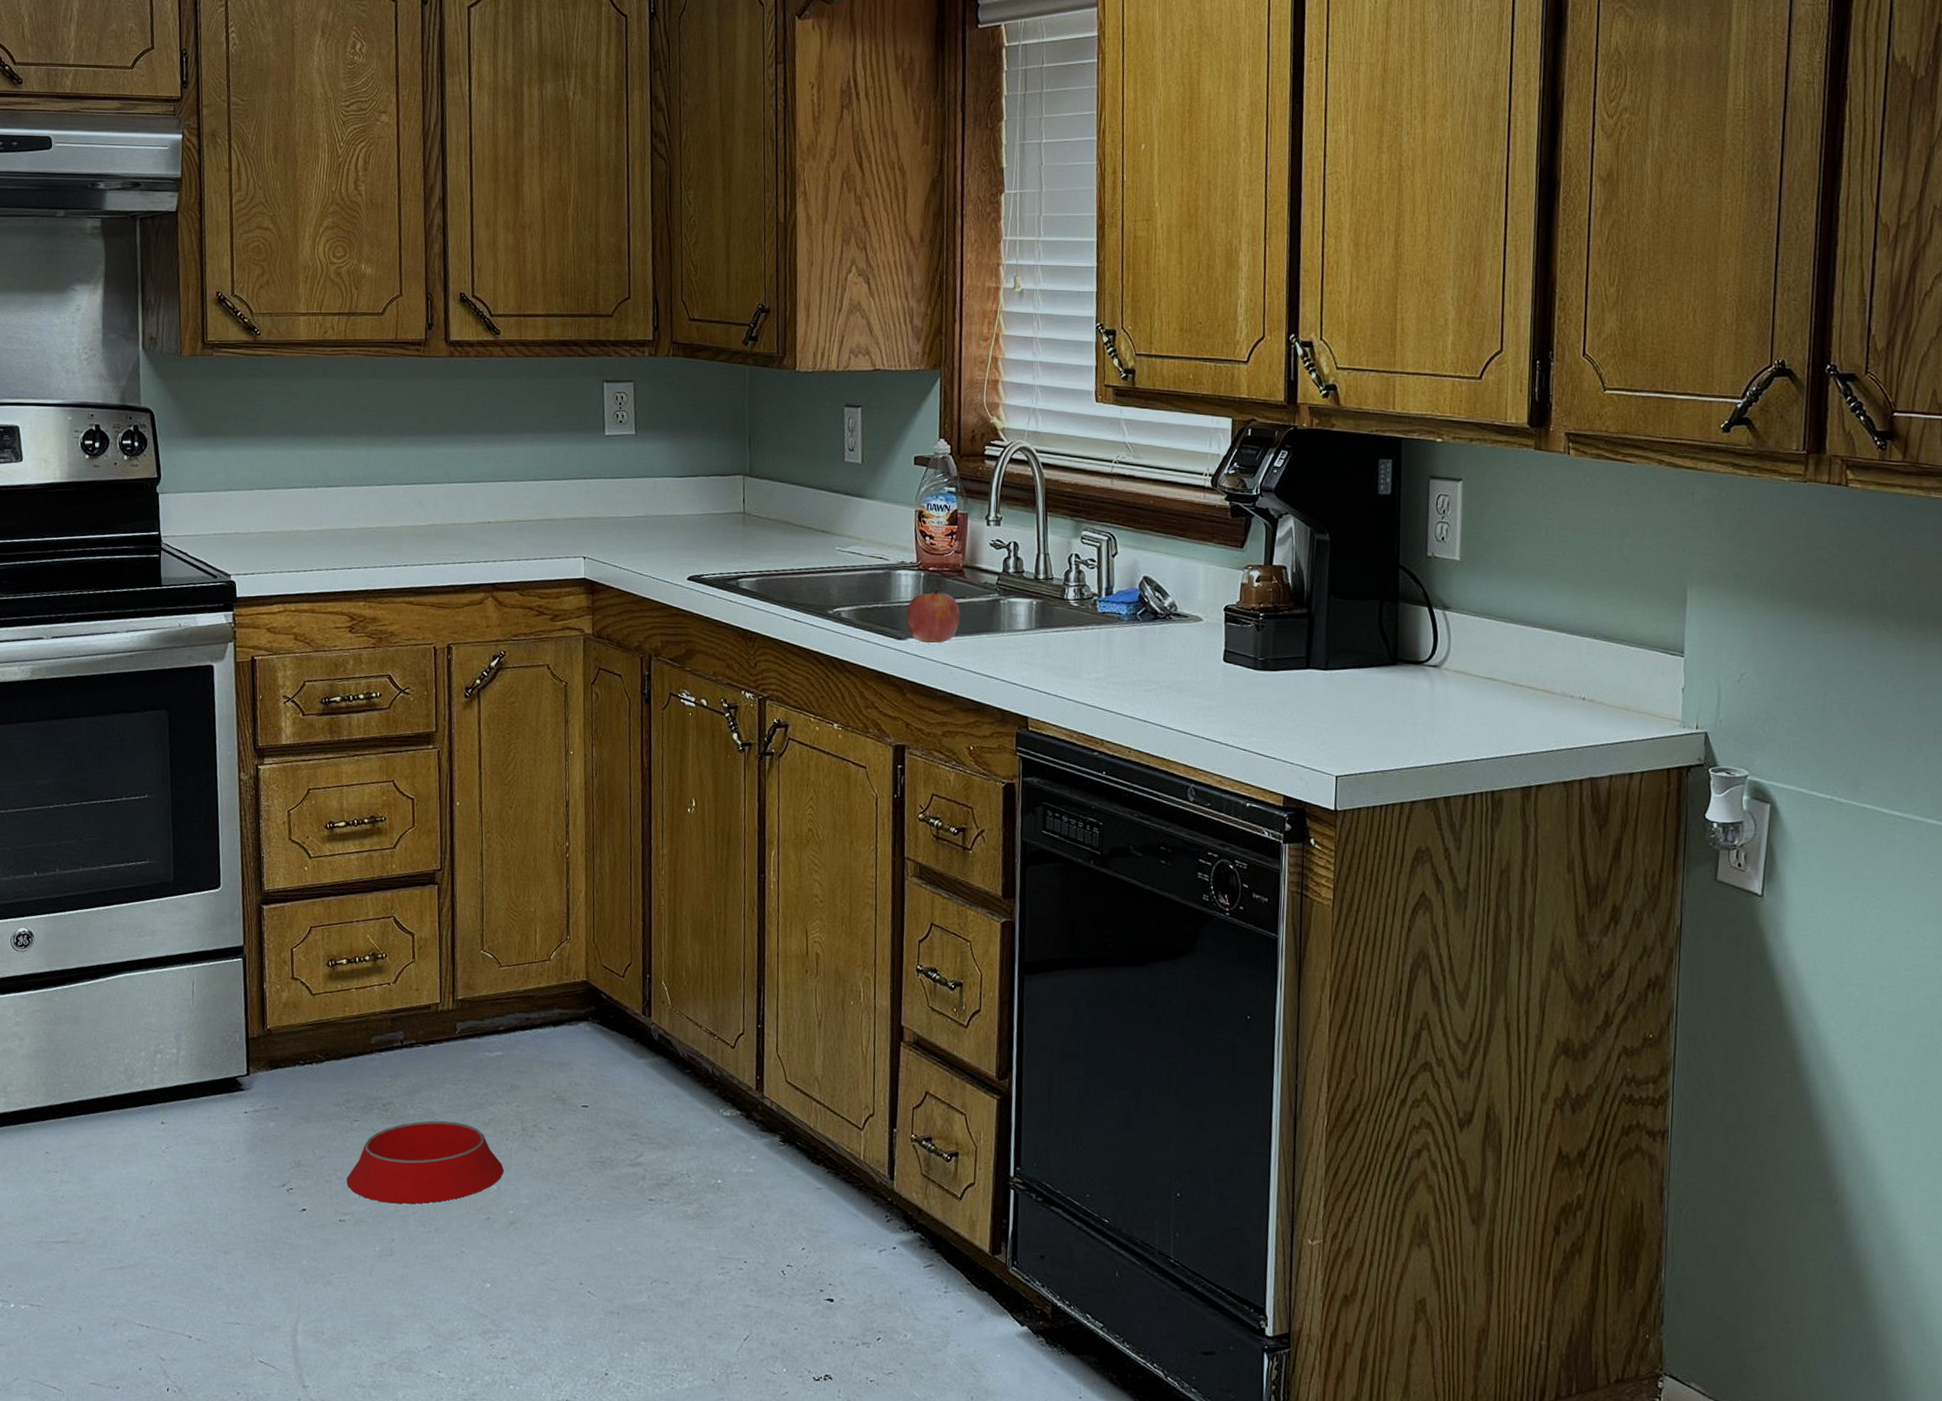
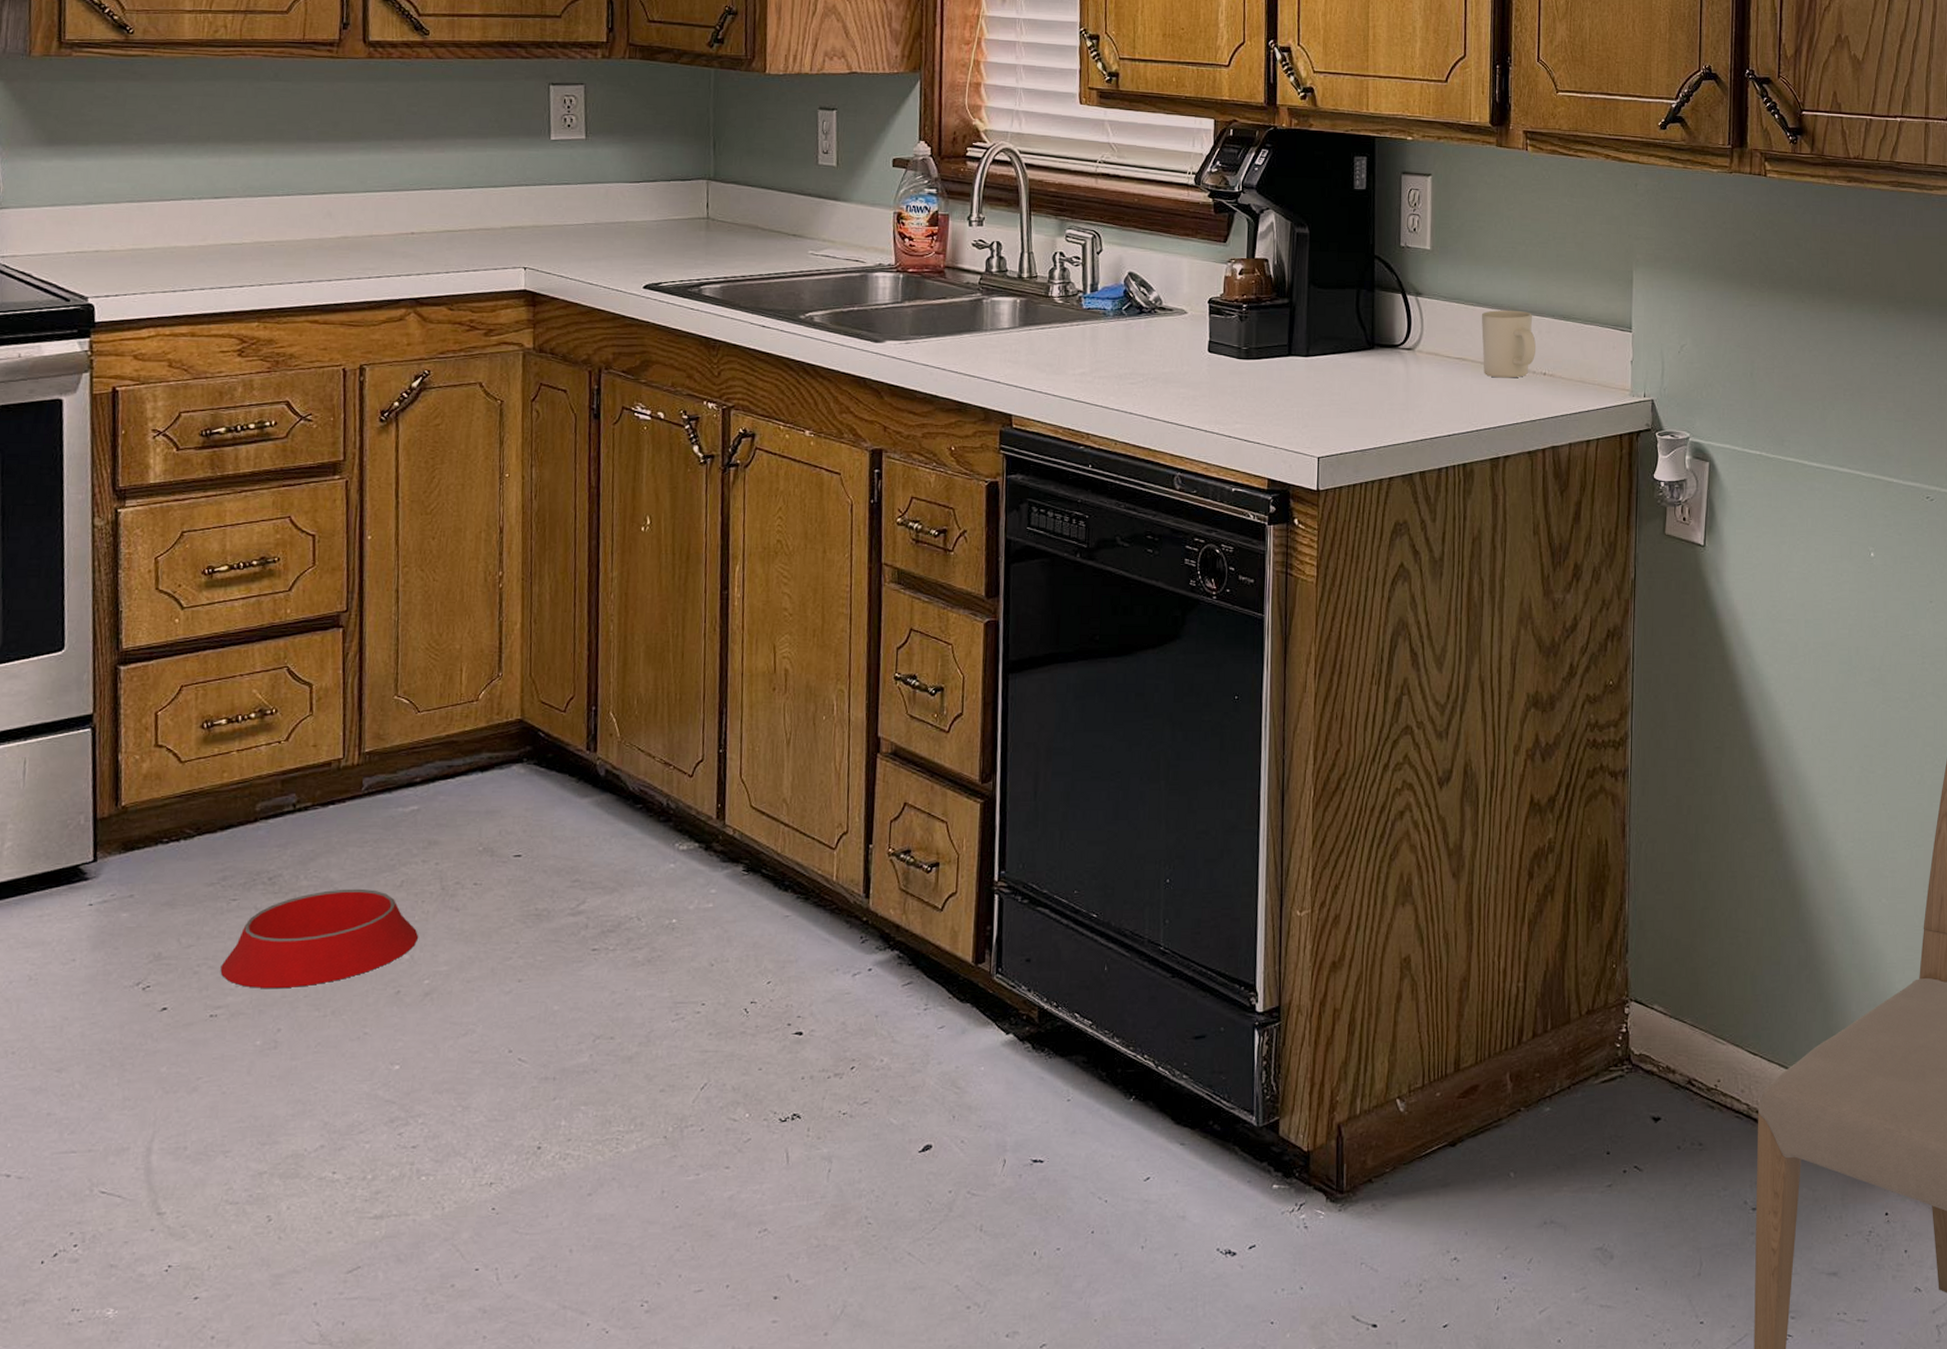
fruit: present [906,587,961,644] -> none [884,288,942,345]
mug: none [1514,627,1575,702] -> present [1481,310,1537,378]

